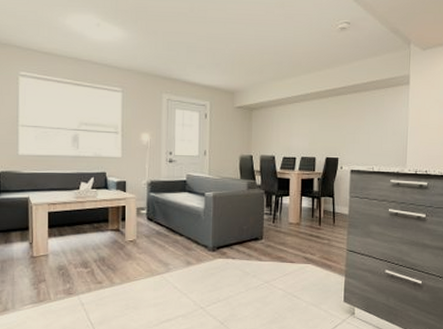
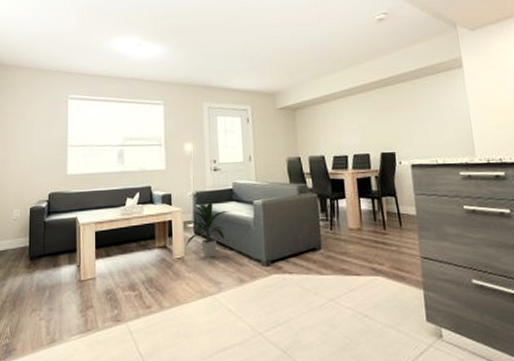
indoor plant: none [137,189,181,242] -> present [185,200,229,258]

